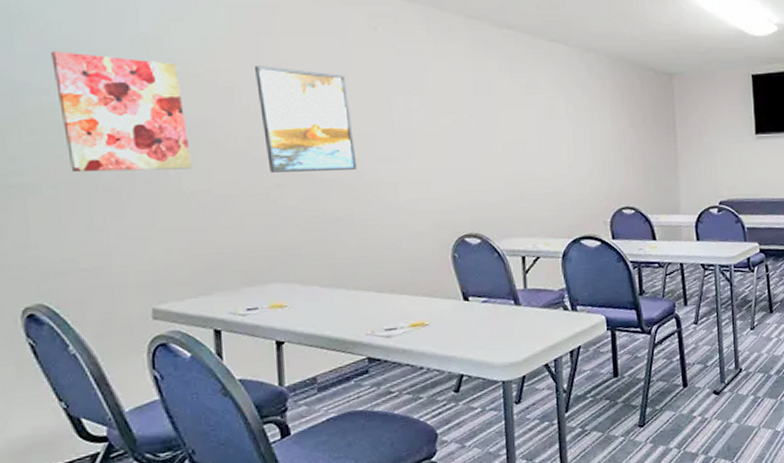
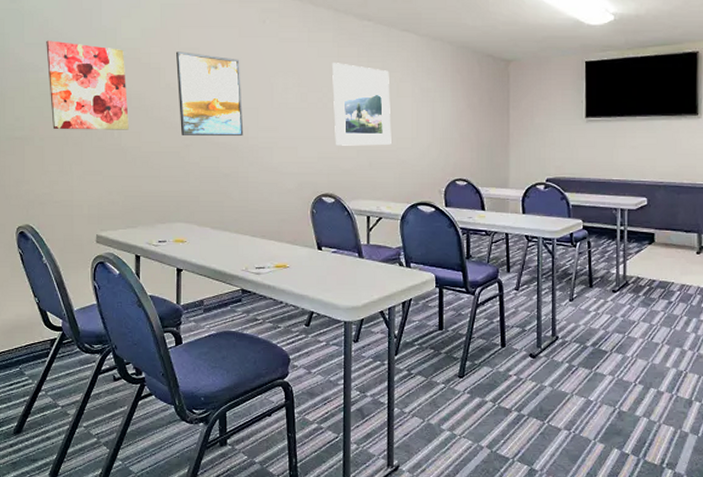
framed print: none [467,78,546,177] -> present [332,63,392,146]

